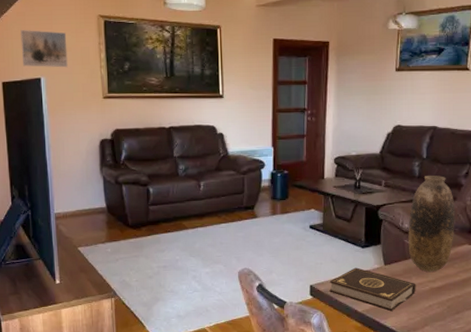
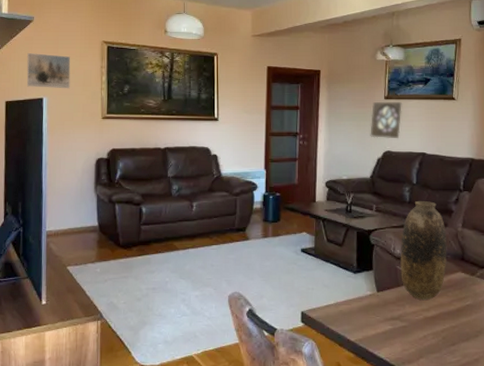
book: present [329,267,416,311] -> none [321,294,410,341]
wall ornament: none [380,73,414,113] -> present [370,101,402,139]

